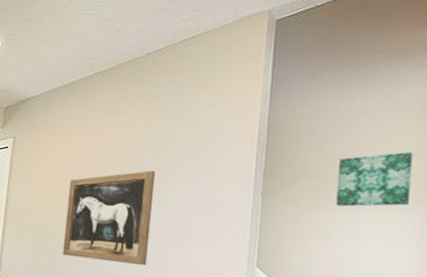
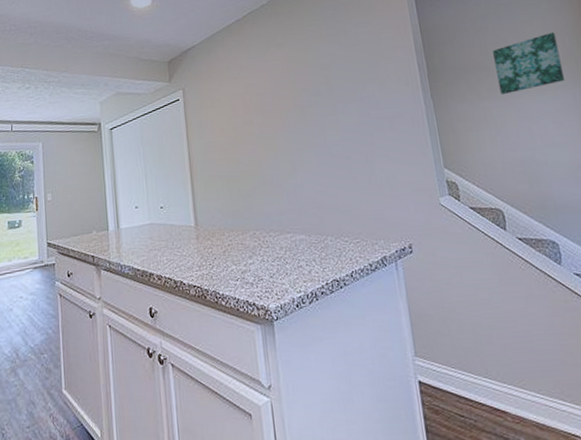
wall art: present [62,170,155,266] -> none [247,94,341,197]

